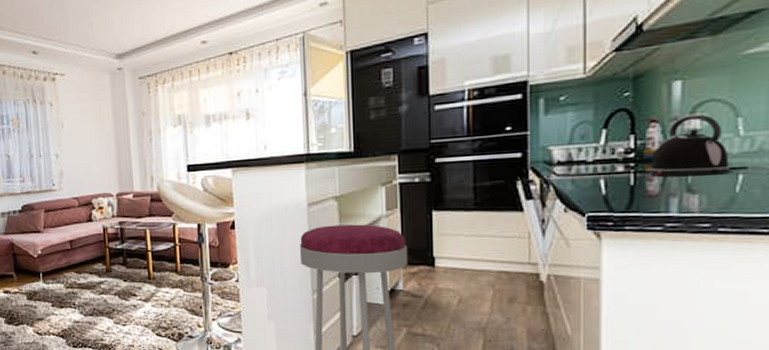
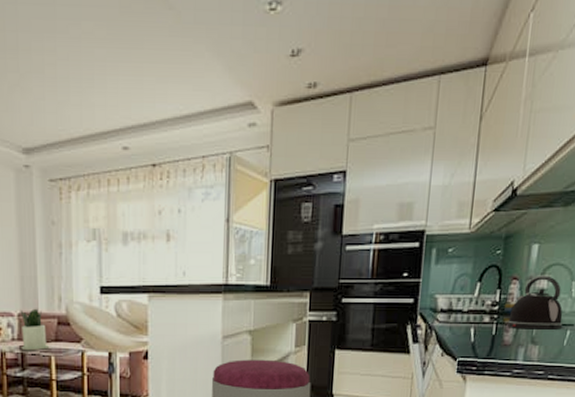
planter: none [118,188,145,226] -> present [20,308,50,351]

